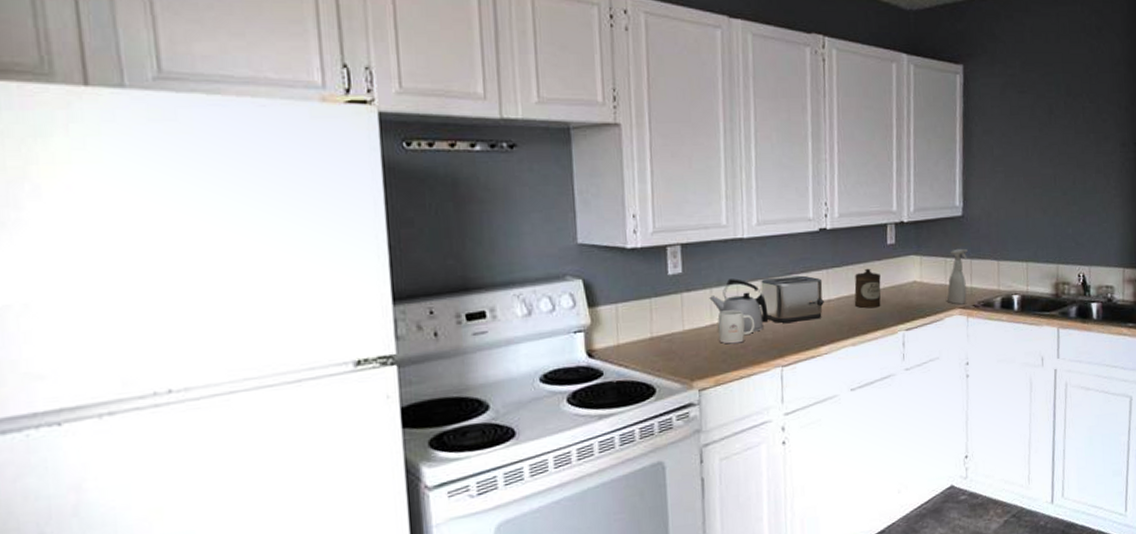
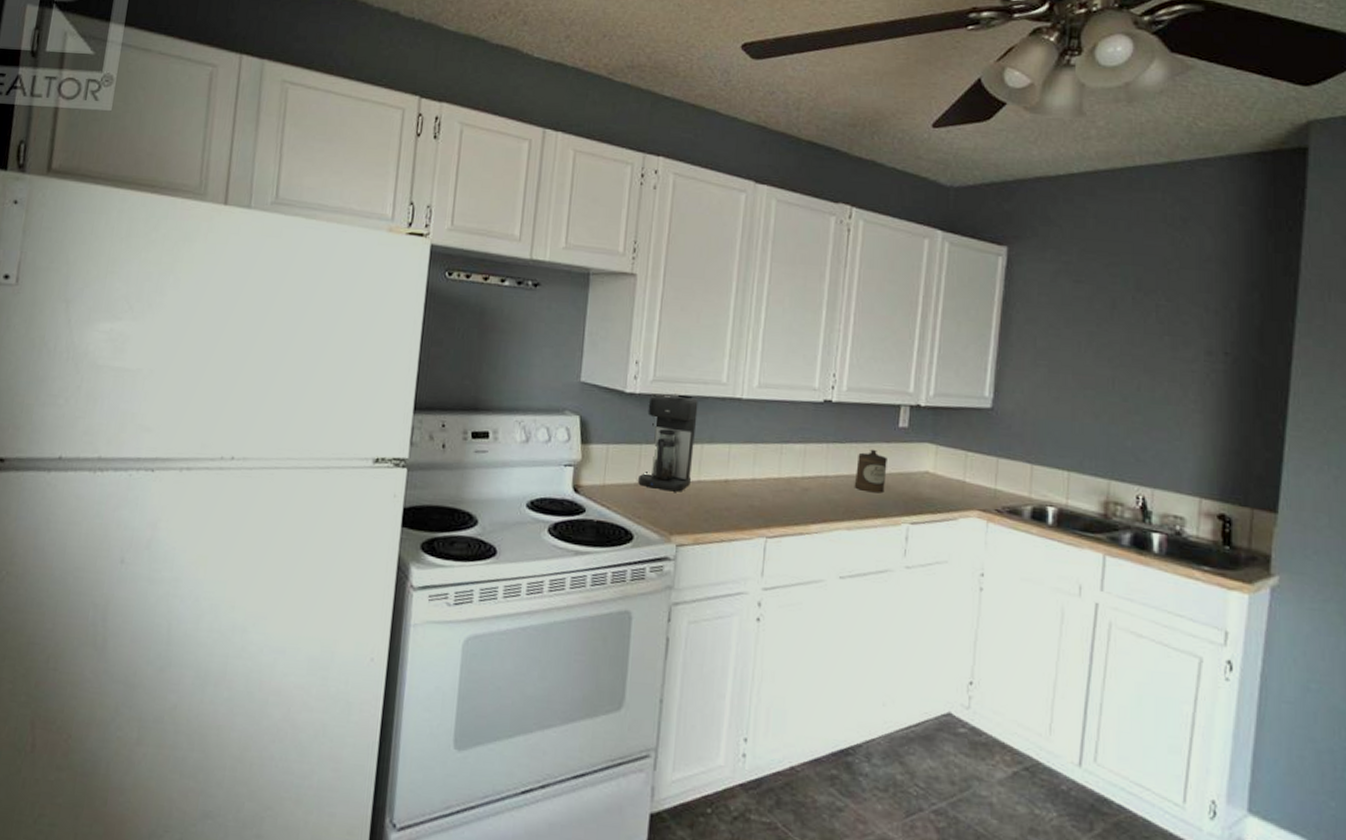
coffee maker: none [652,244,705,340] -> present [638,394,698,492]
kettle: present [709,279,769,333] -> none [699,438,759,496]
mug: present [717,310,755,344] -> none [704,468,744,505]
toaster: present [761,275,824,324] -> none [751,443,821,494]
spray bottle: present [947,248,968,305] -> none [965,443,994,507]

